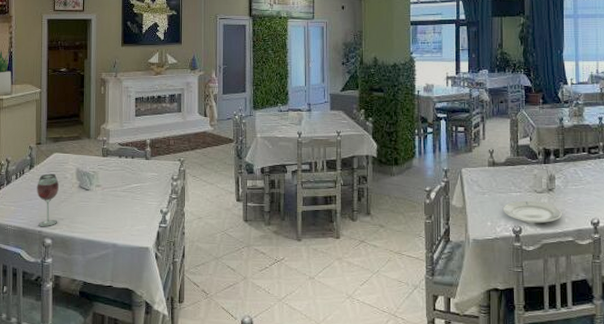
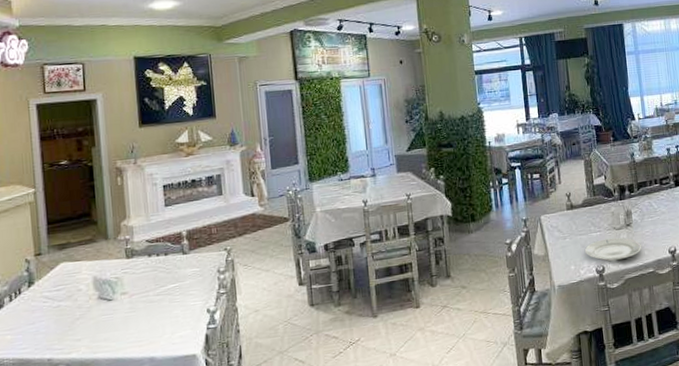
wineglass: present [37,173,60,227] -> none [40,287,73,354]

